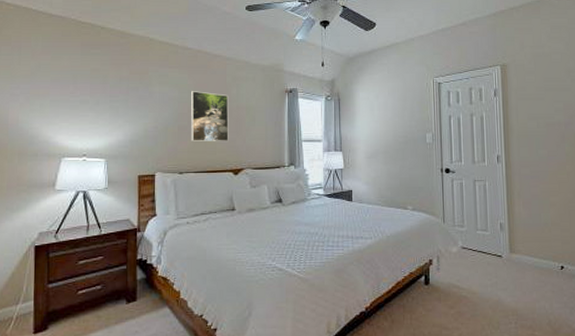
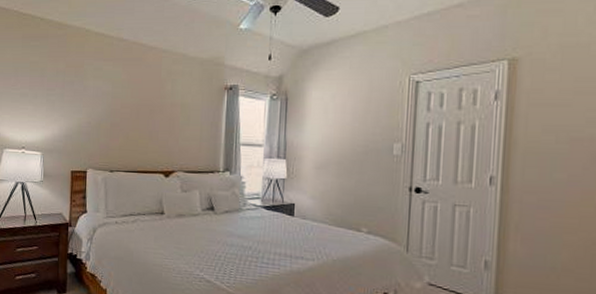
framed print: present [191,91,229,142] -> none [123,86,163,142]

